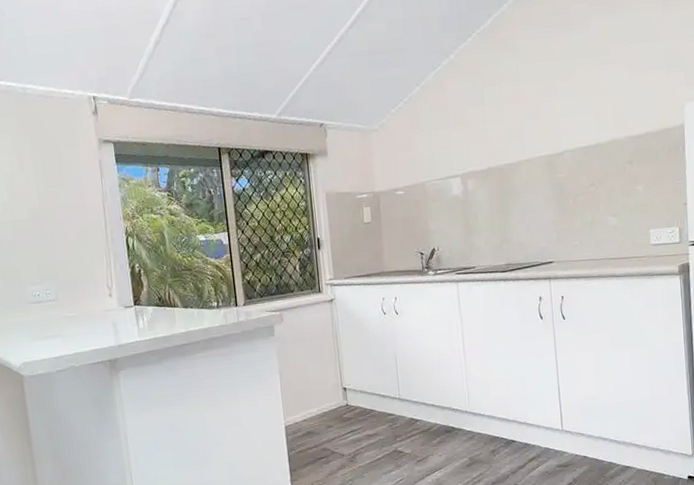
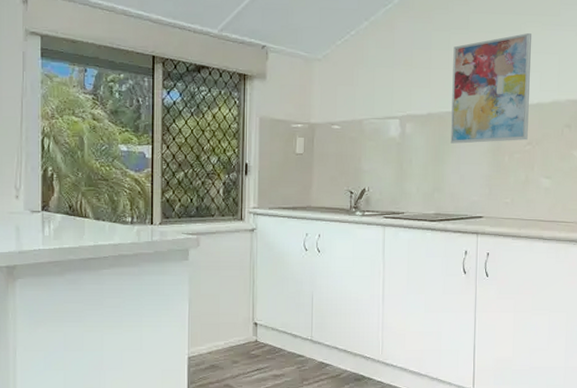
wall art: none [506,75,590,194] -> present [451,32,532,144]

